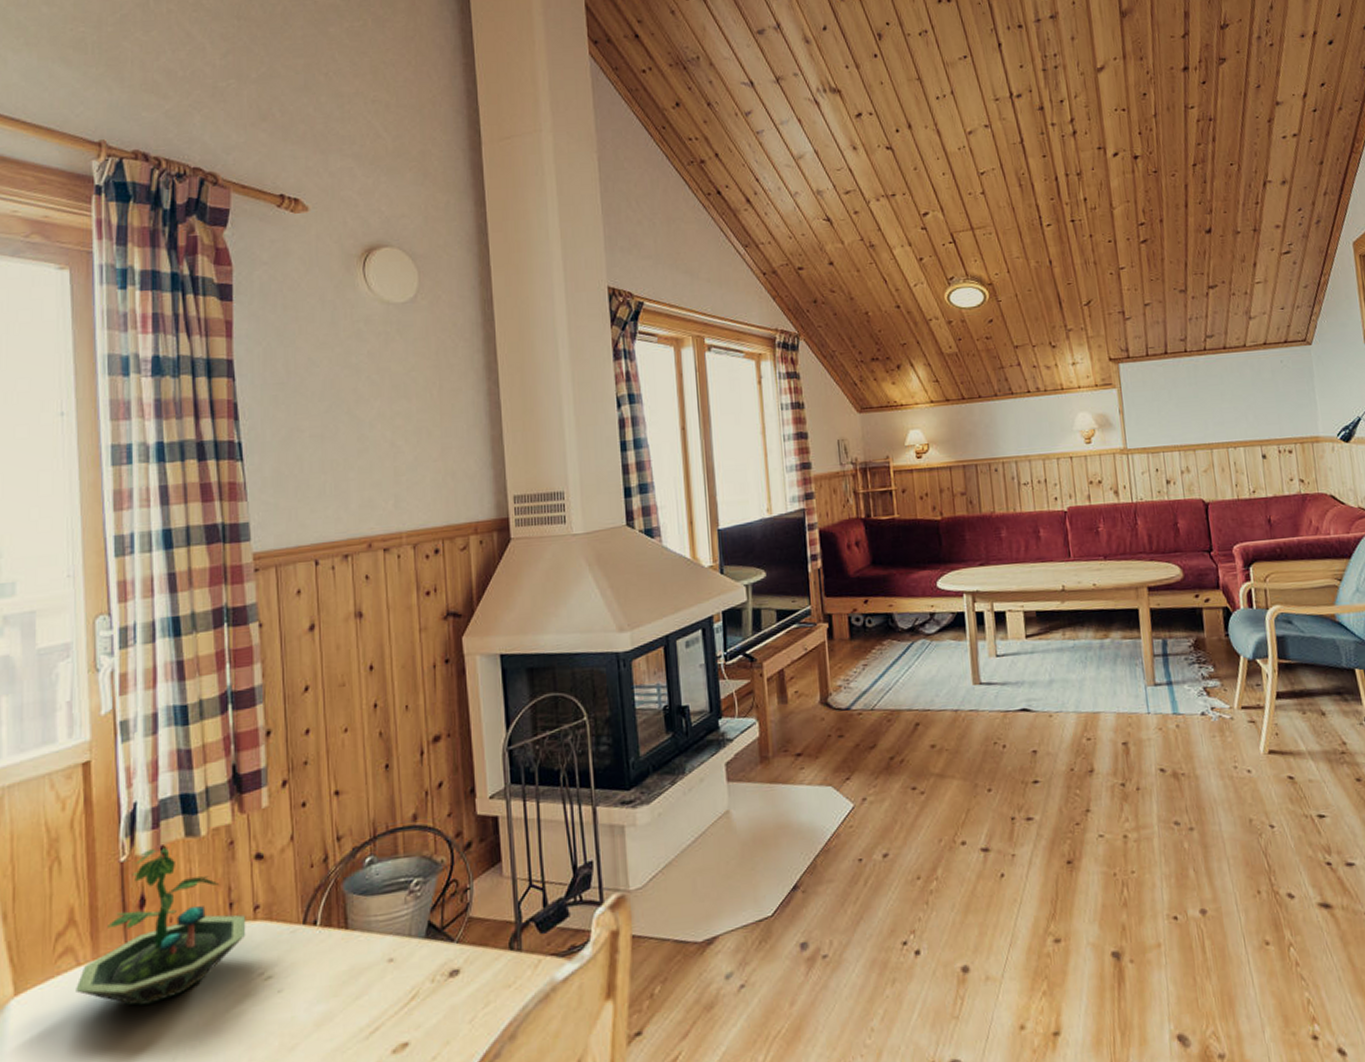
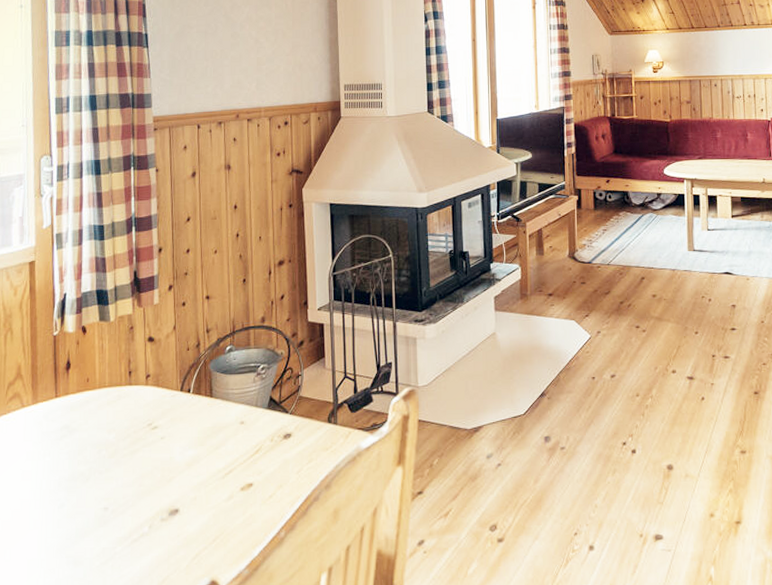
terrarium: present [76,848,246,1006] -> none [21,328,141,439]

